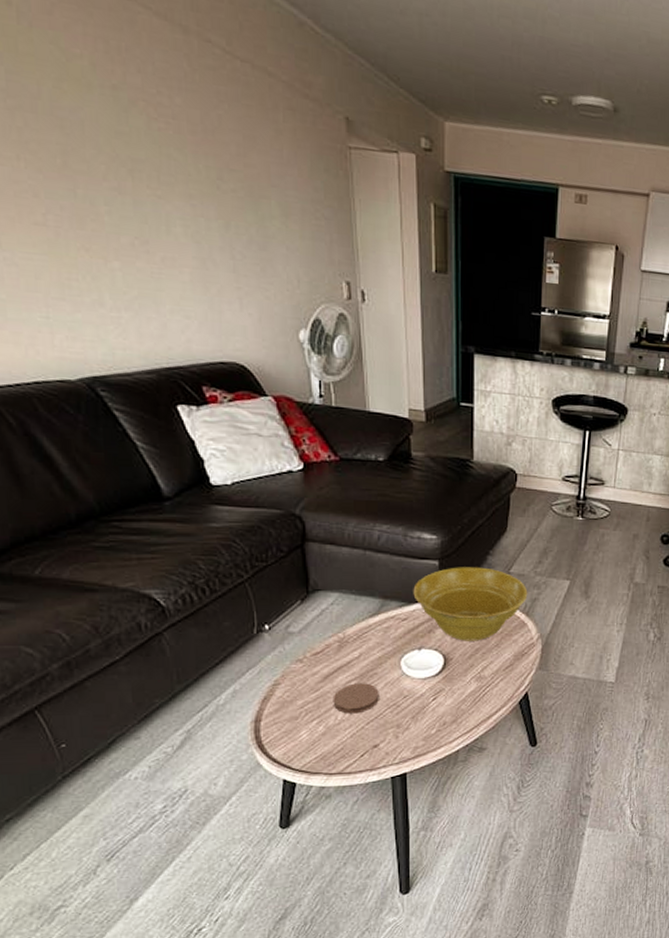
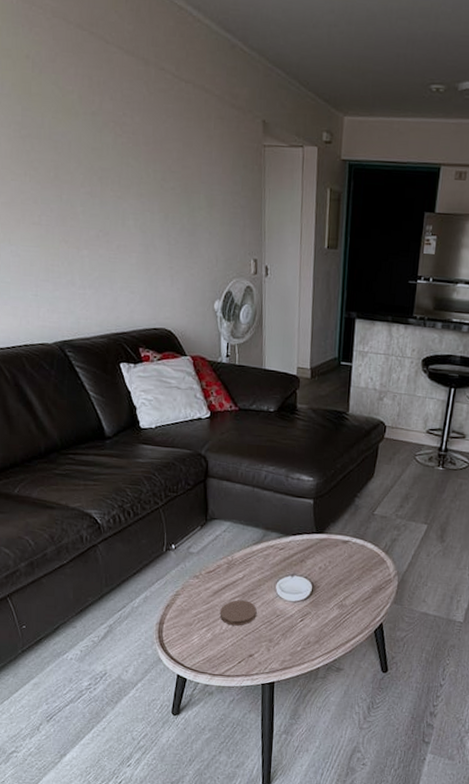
planter bowl: present [413,567,528,641] -> none [290,506,389,573]

